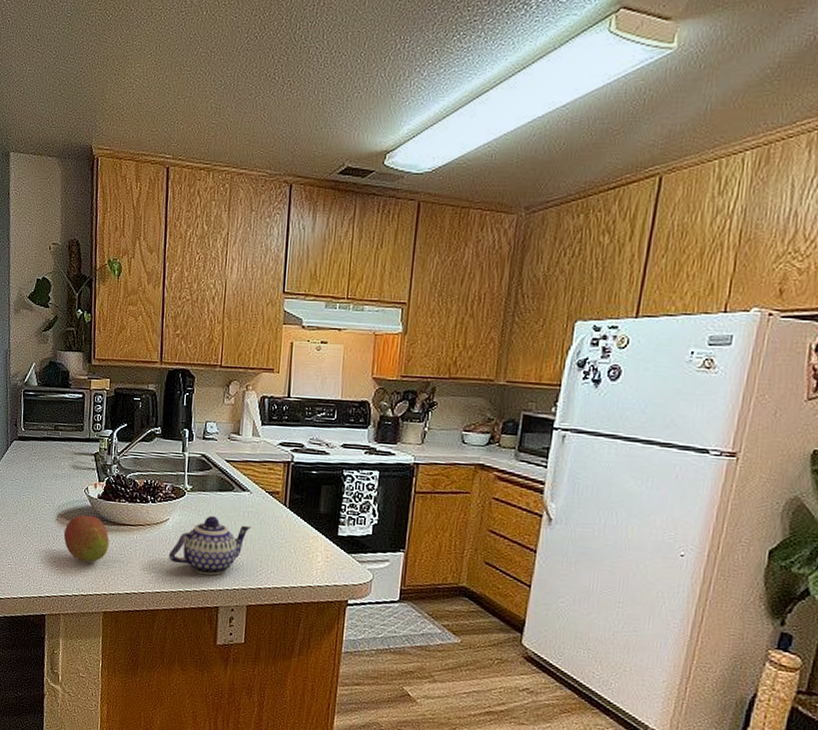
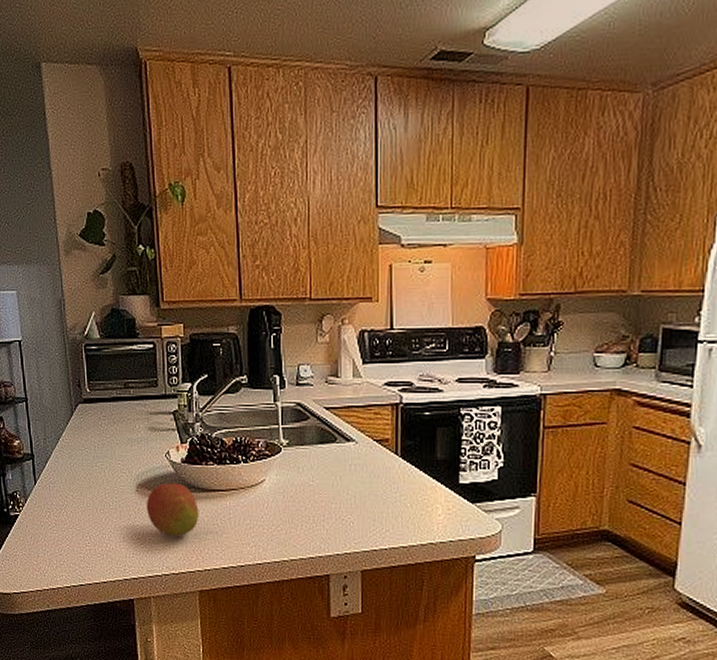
teapot: present [168,516,252,576] -> none [267,473,360,541]

